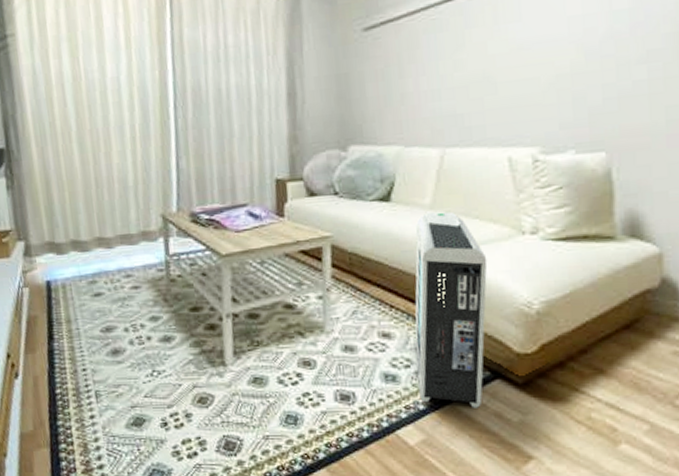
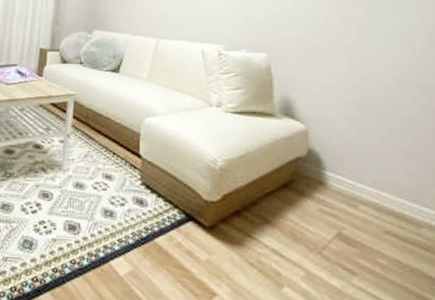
air purifier: present [414,211,488,408] -> none [130,83,186,246]

